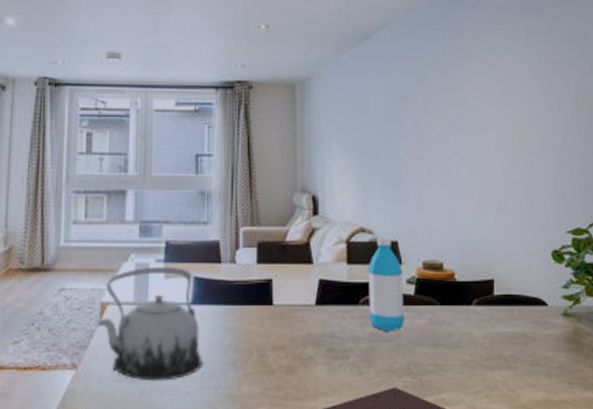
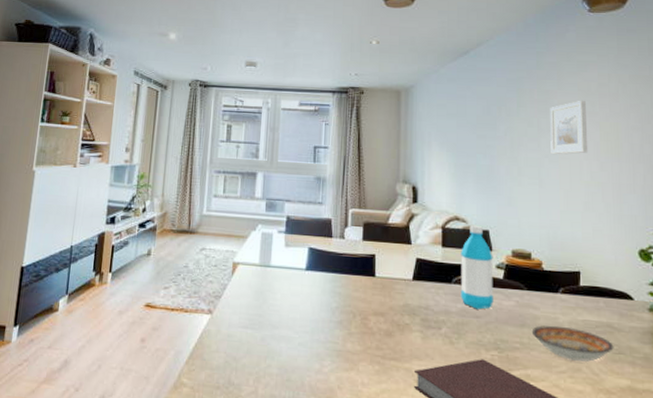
teapot: present [98,266,202,381] -> none [230,236,313,332]
bowl: none [445,341,529,379] -> present [531,325,614,362]
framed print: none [459,88,500,152] -> present [550,100,588,155]

